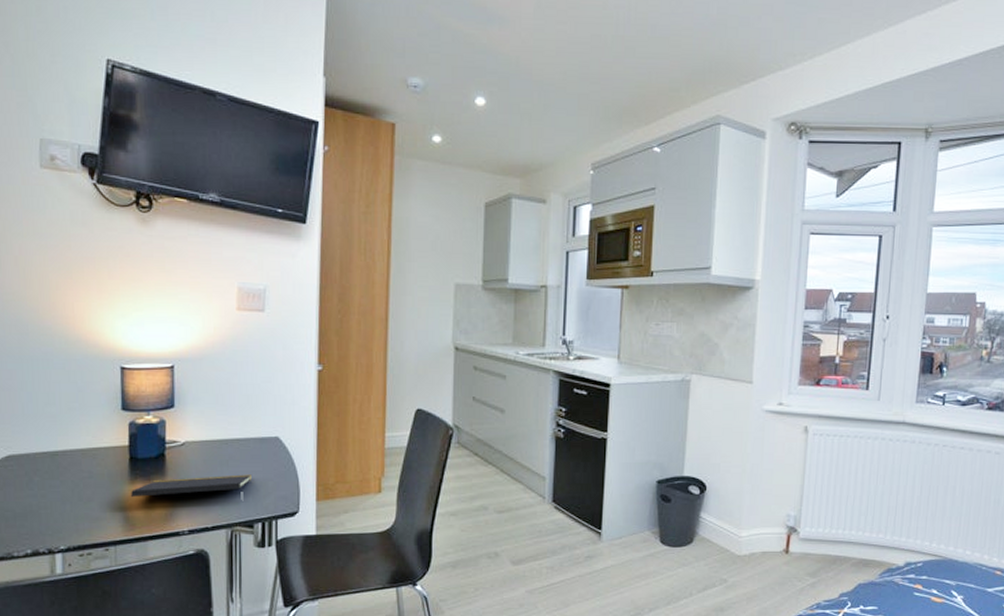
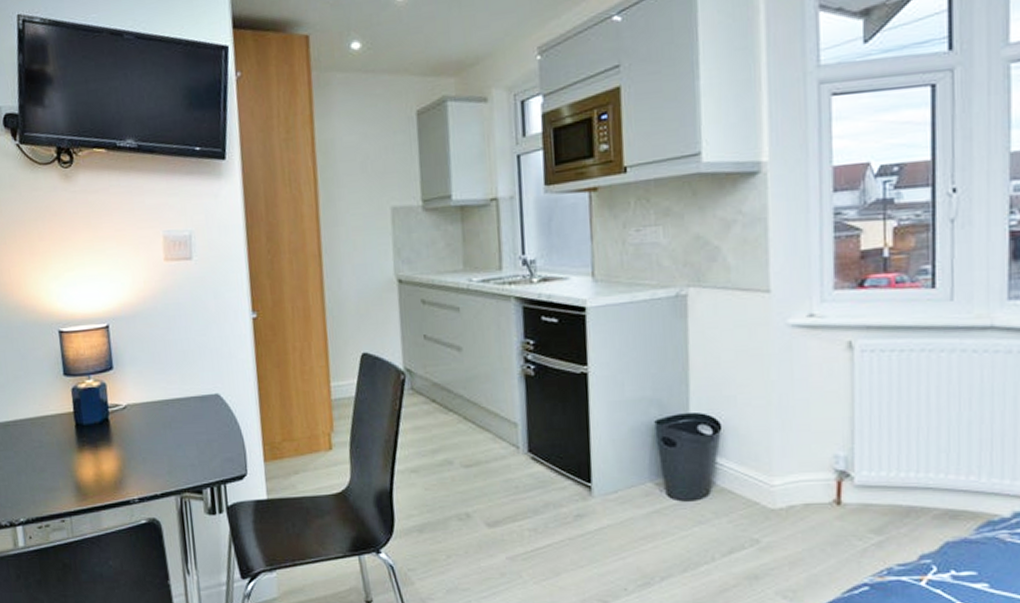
notepad: present [131,474,251,497] -> none [80,436,196,465]

